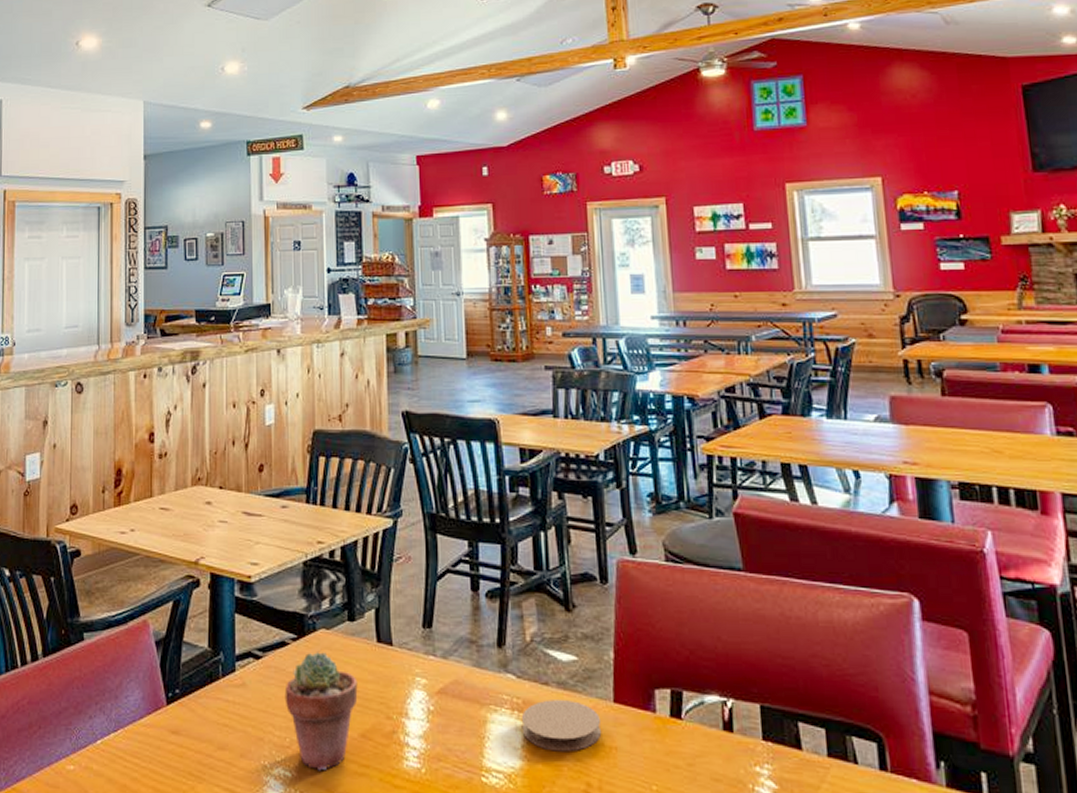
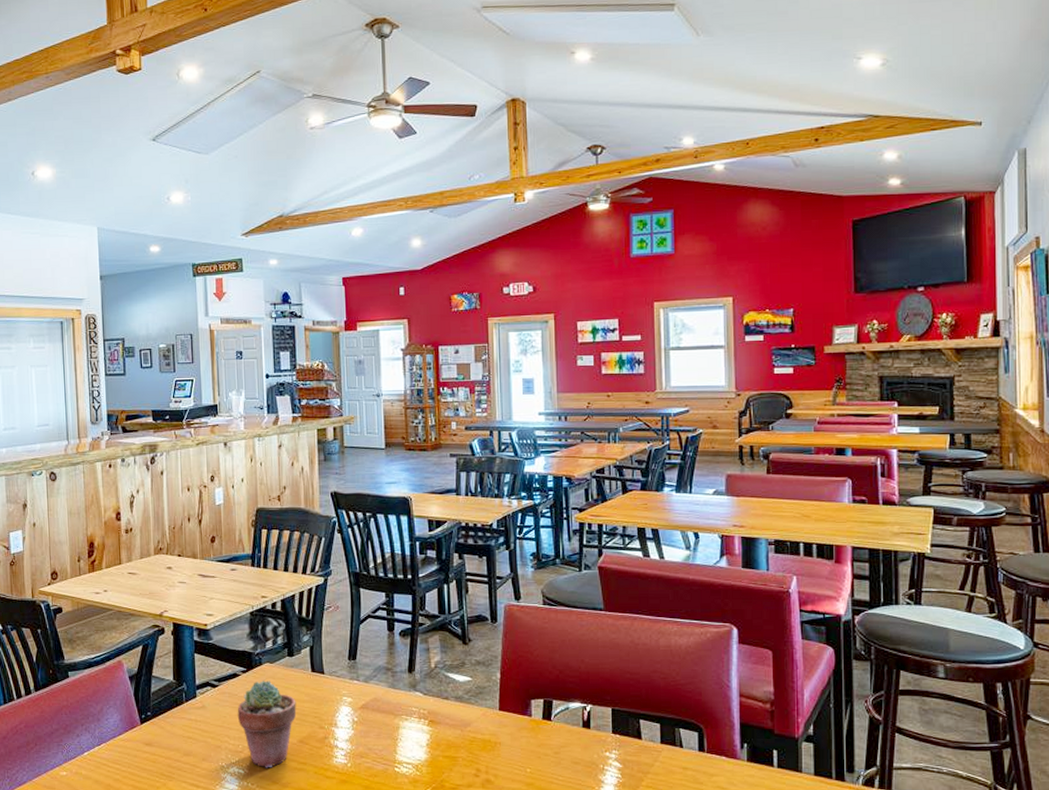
coaster: present [521,700,602,752] -> none [426,710,489,747]

